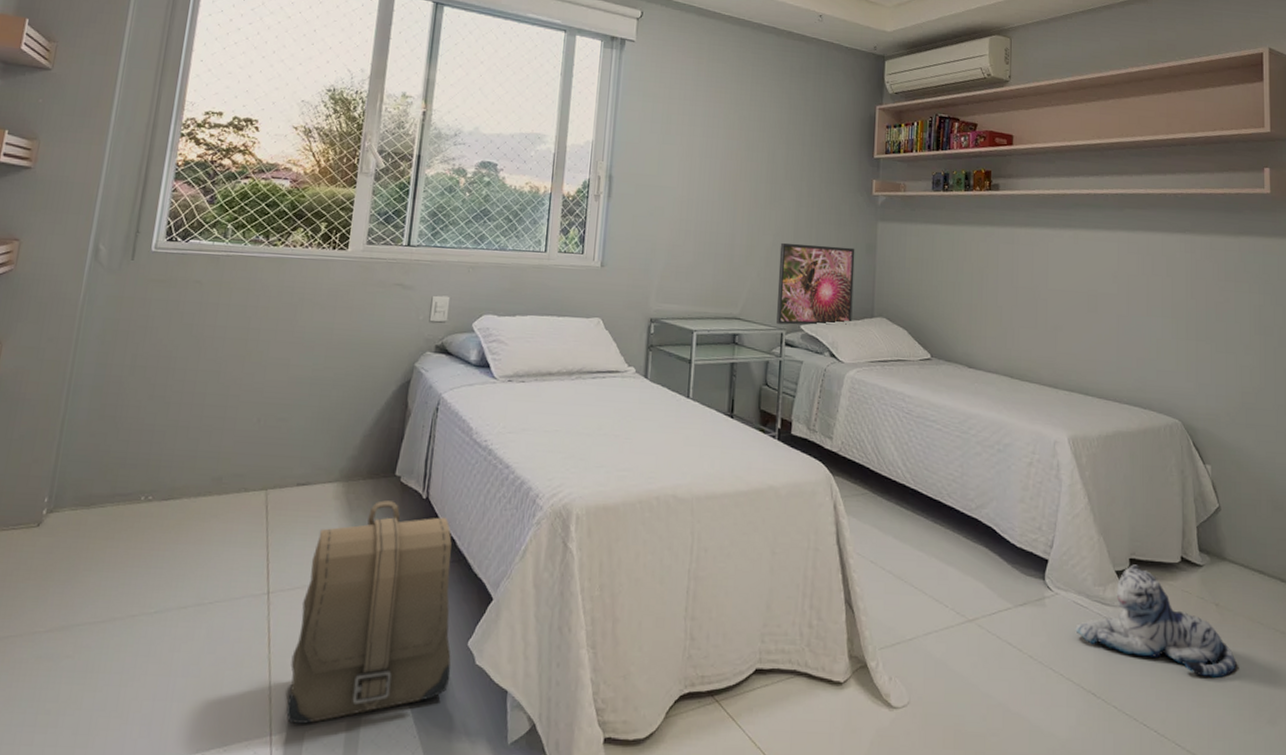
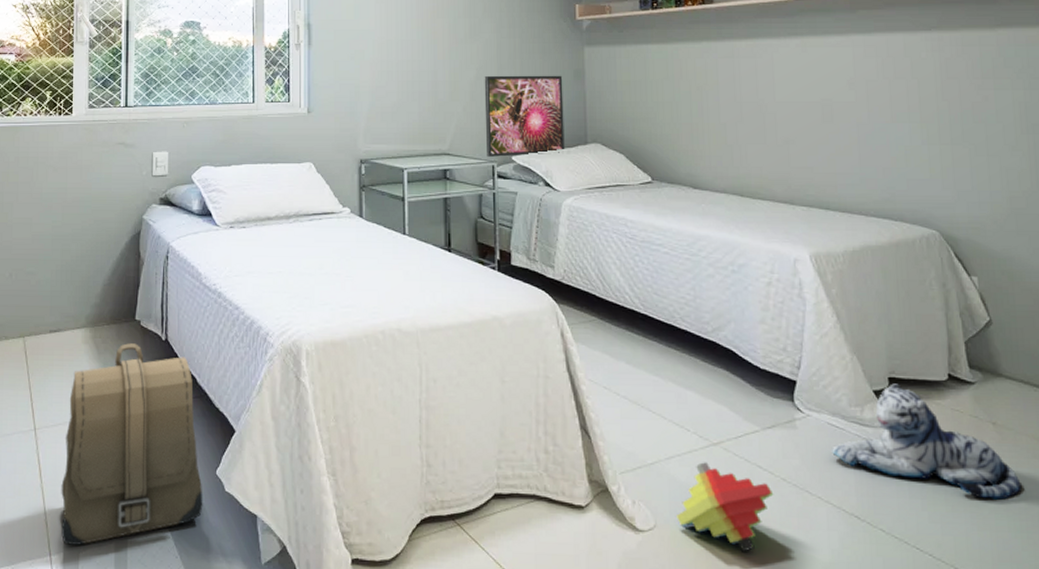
stacking toy: none [930,638,1021,729] -> present [676,462,774,552]

